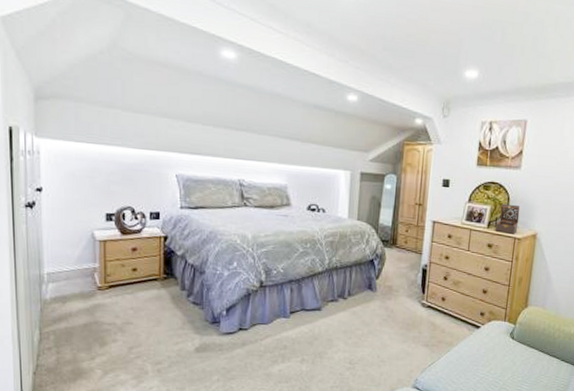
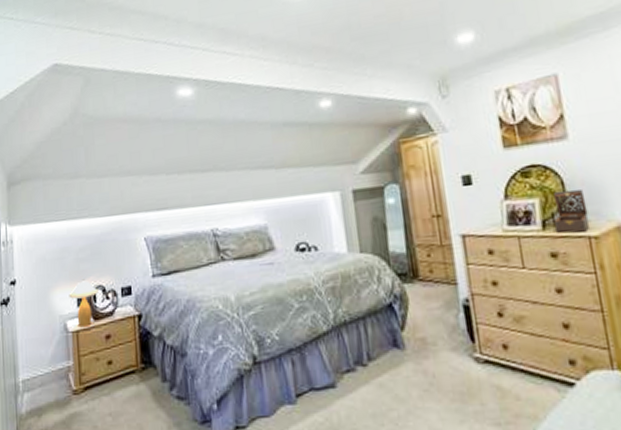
table lamp: none [98,199,127,239] -> present [69,279,98,328]

